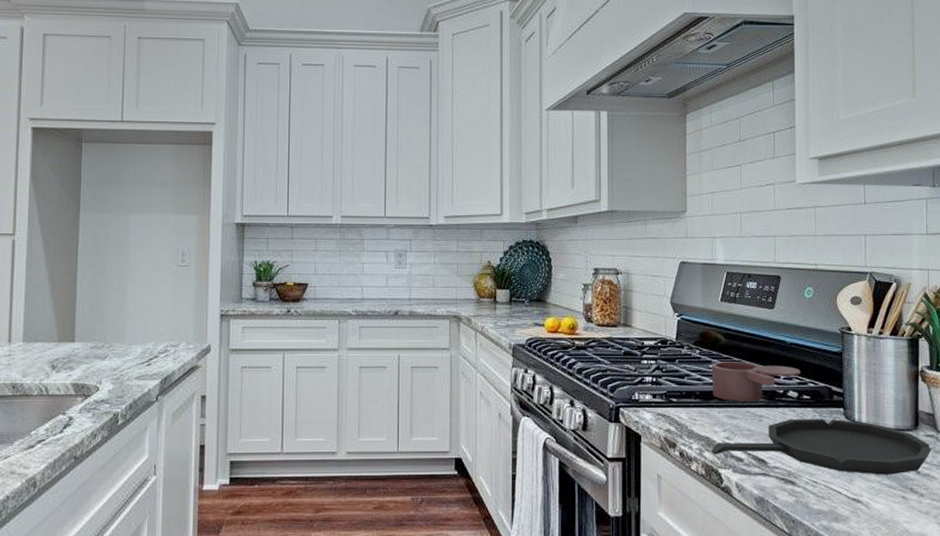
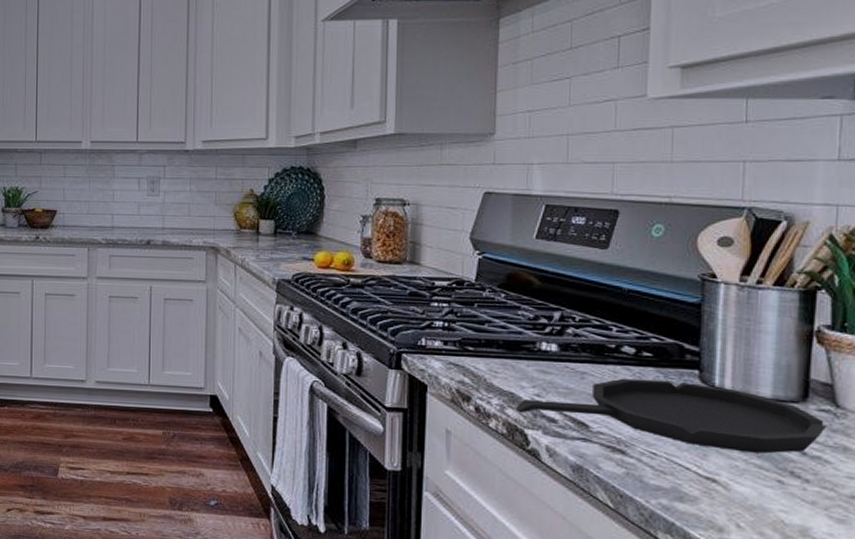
cooking pot: present [711,362,801,402] -> none [519,308,641,356]

